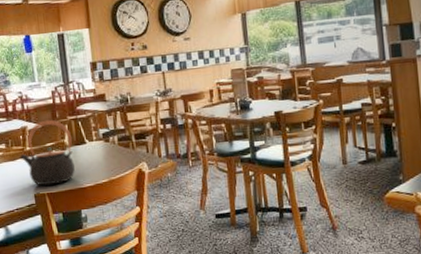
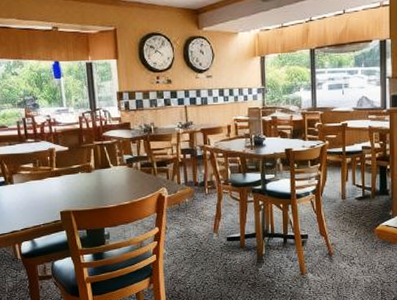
teapot: present [19,119,76,186] -> none [46,143,100,204]

